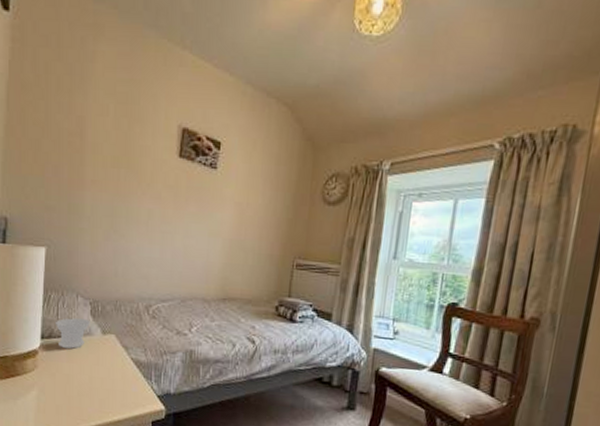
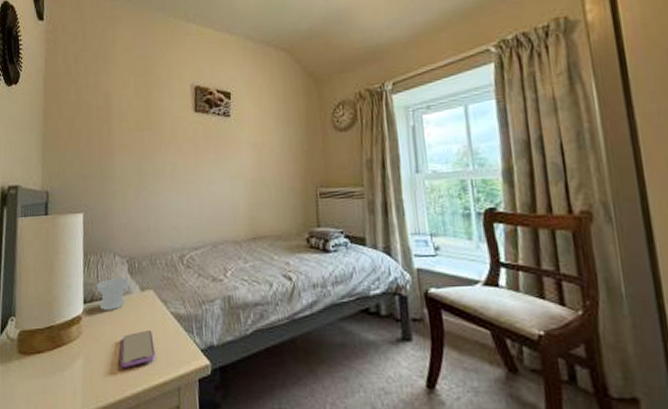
smartphone: none [76,372,112,404] -> present [120,331,155,367]

